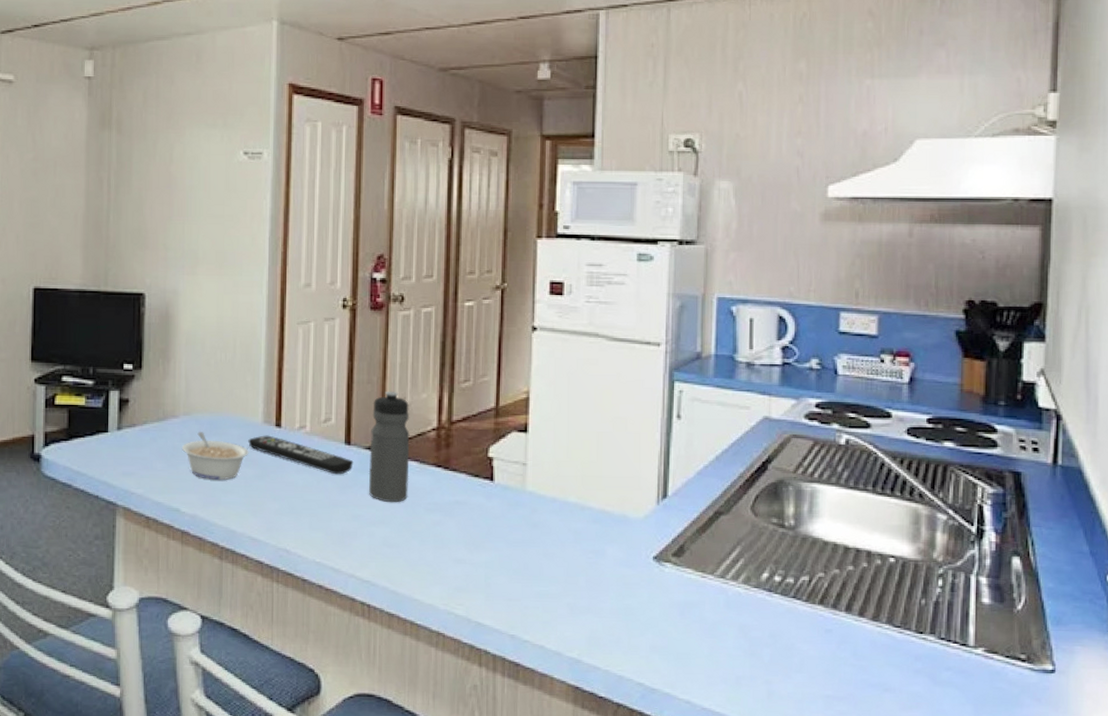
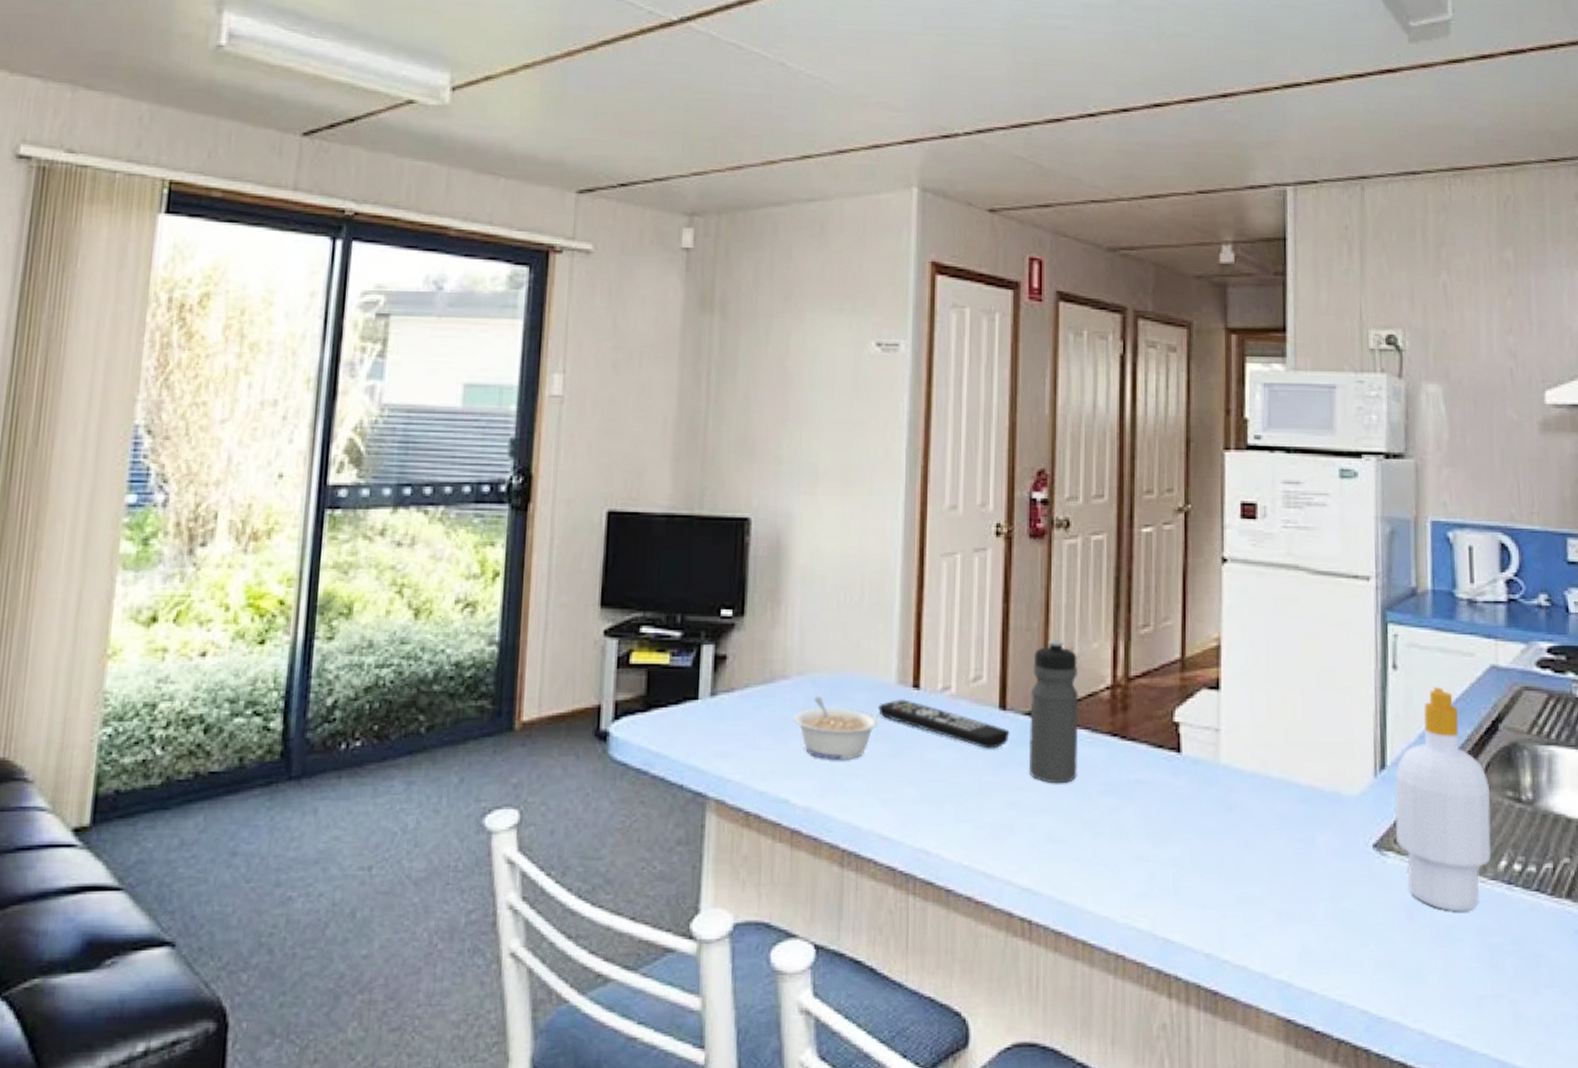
soap bottle: none [673,433,758,611] -> present [1395,687,1491,911]

